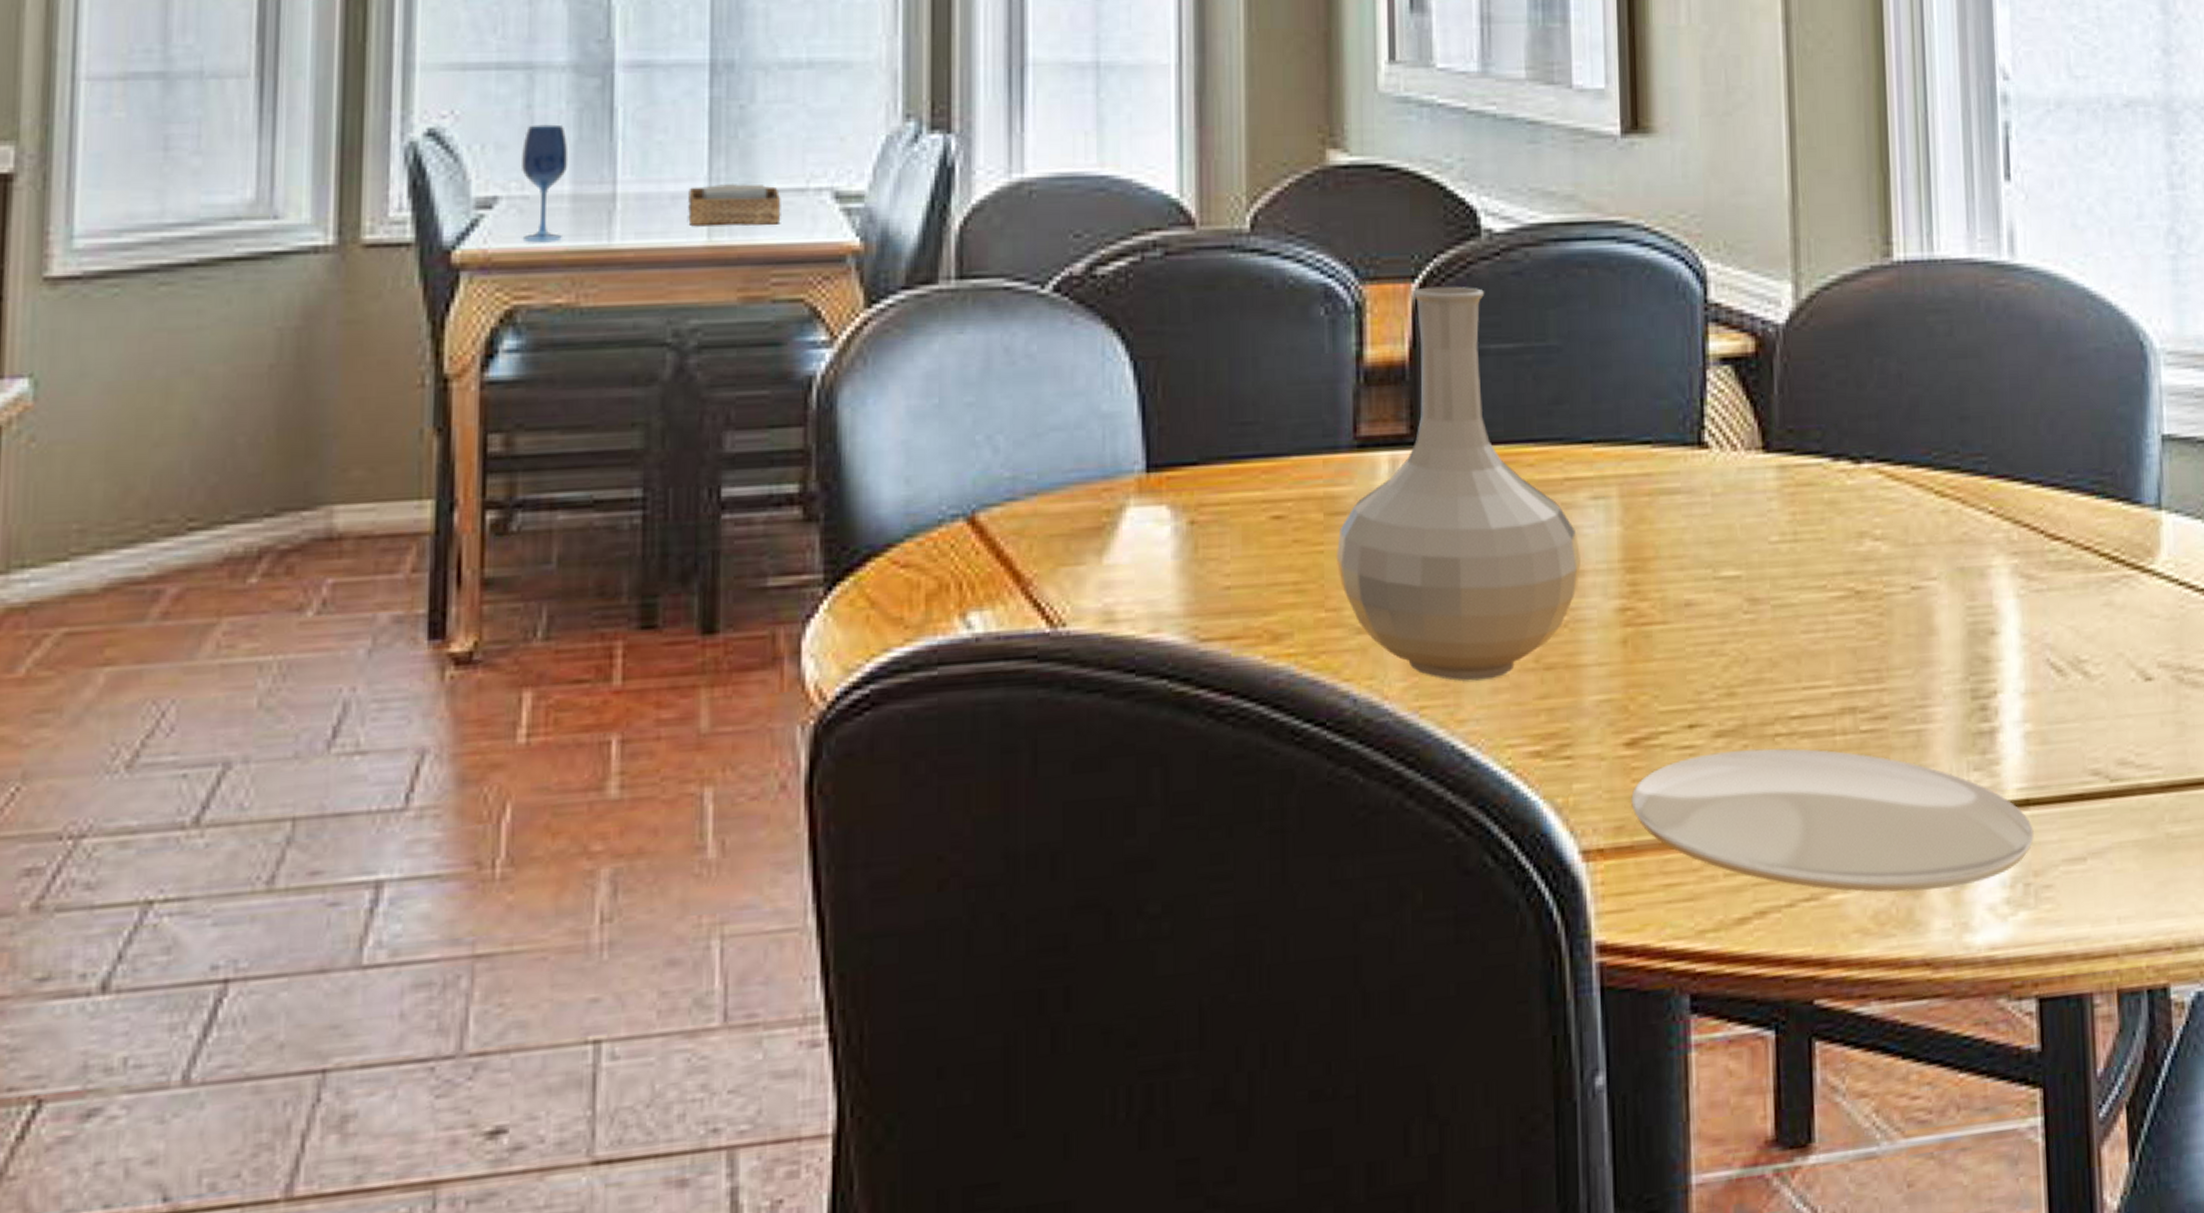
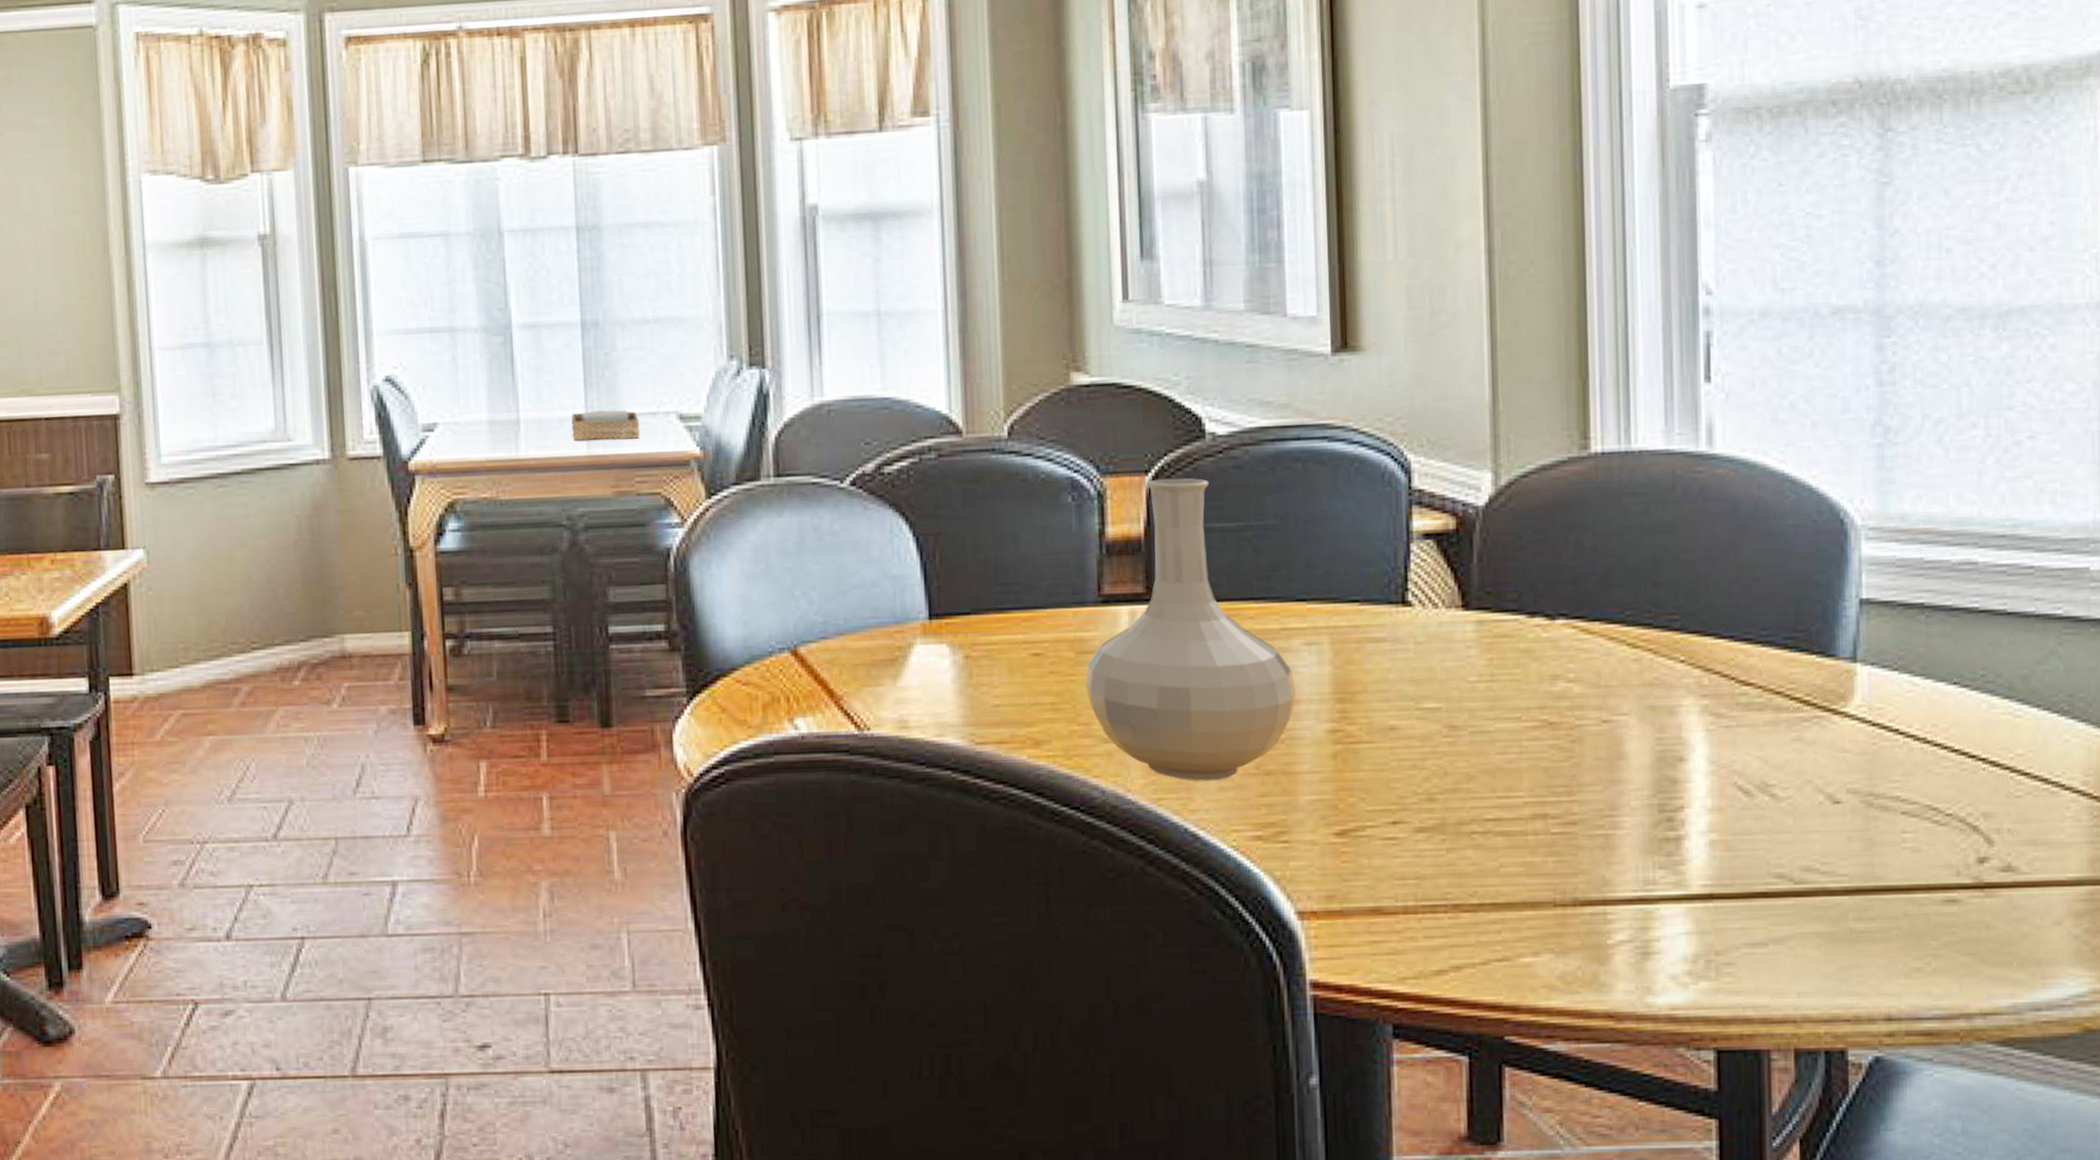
wineglass: present [522,124,569,244] -> none [451,370,485,456]
plate: present [1631,748,2034,893] -> none [1341,842,1717,961]

